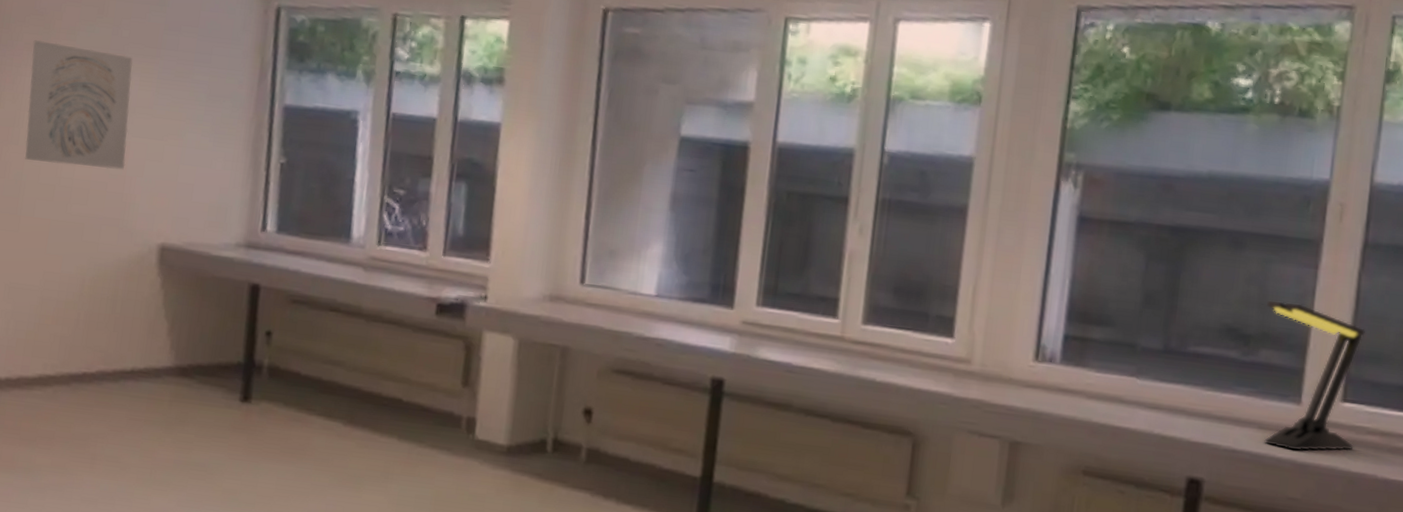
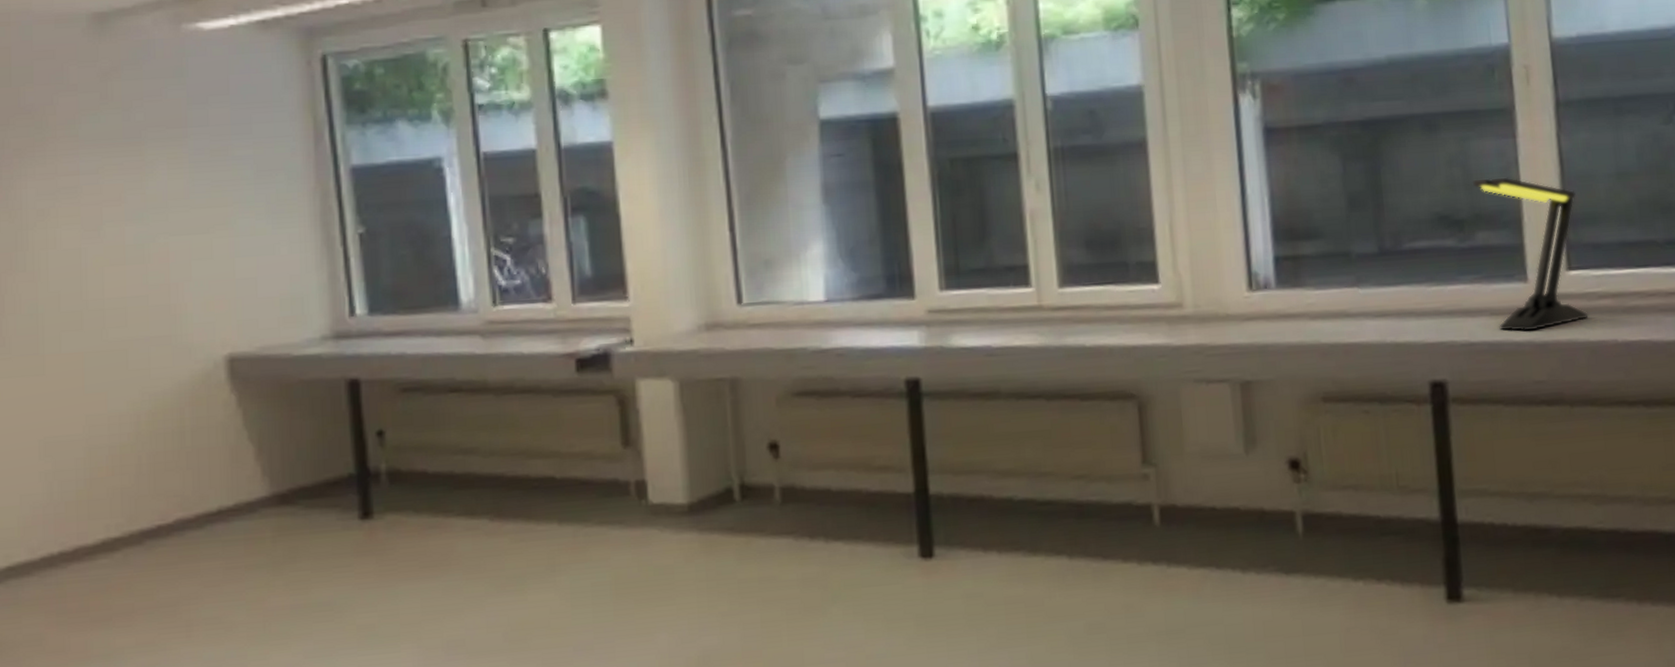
wall art: present [24,40,133,170] -> none [24,142,167,287]

